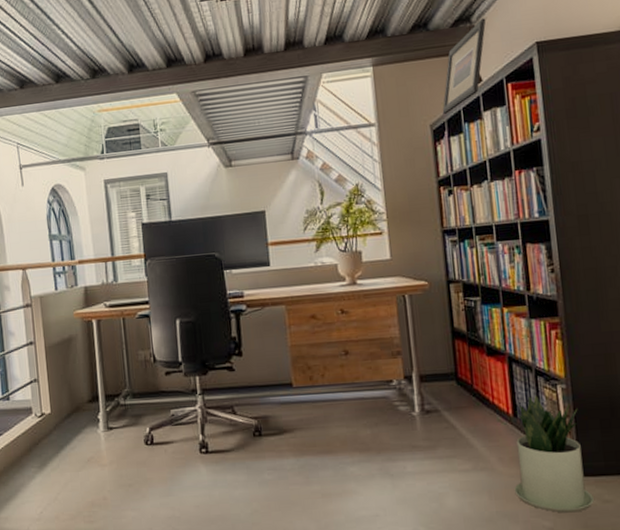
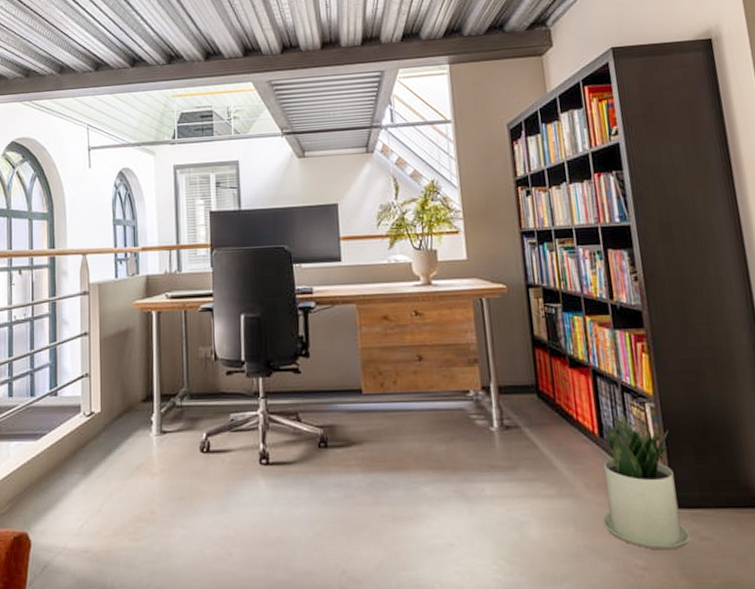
picture frame: present [442,18,486,114] -> none [519,22,562,114]

